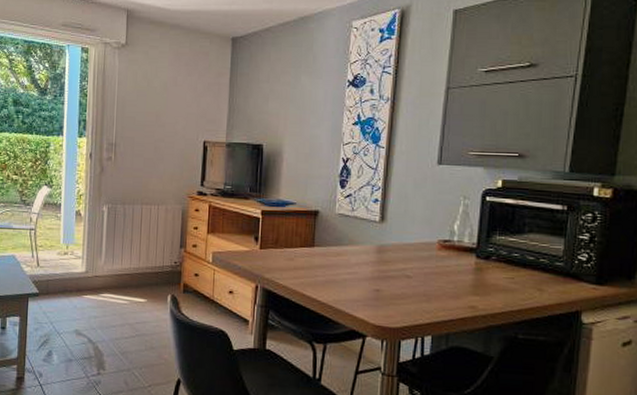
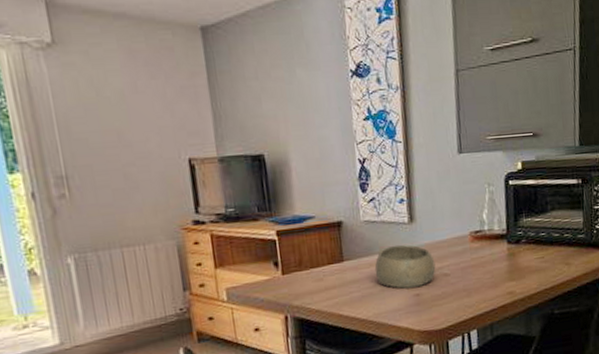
bowl: none [341,240,399,283] -> present [374,244,436,289]

